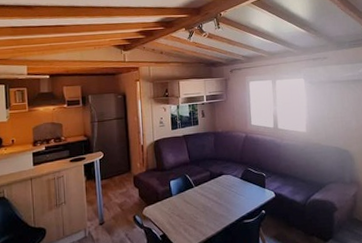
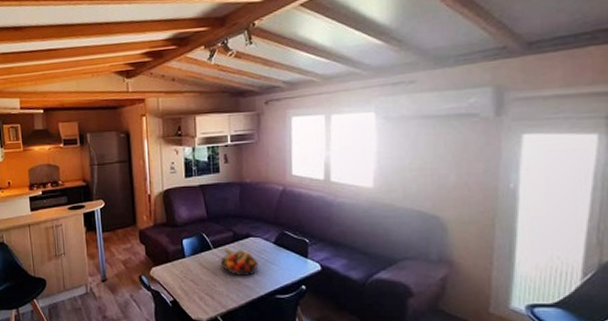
fruit bowl: none [200,185,230,208] -> present [220,247,259,277]

